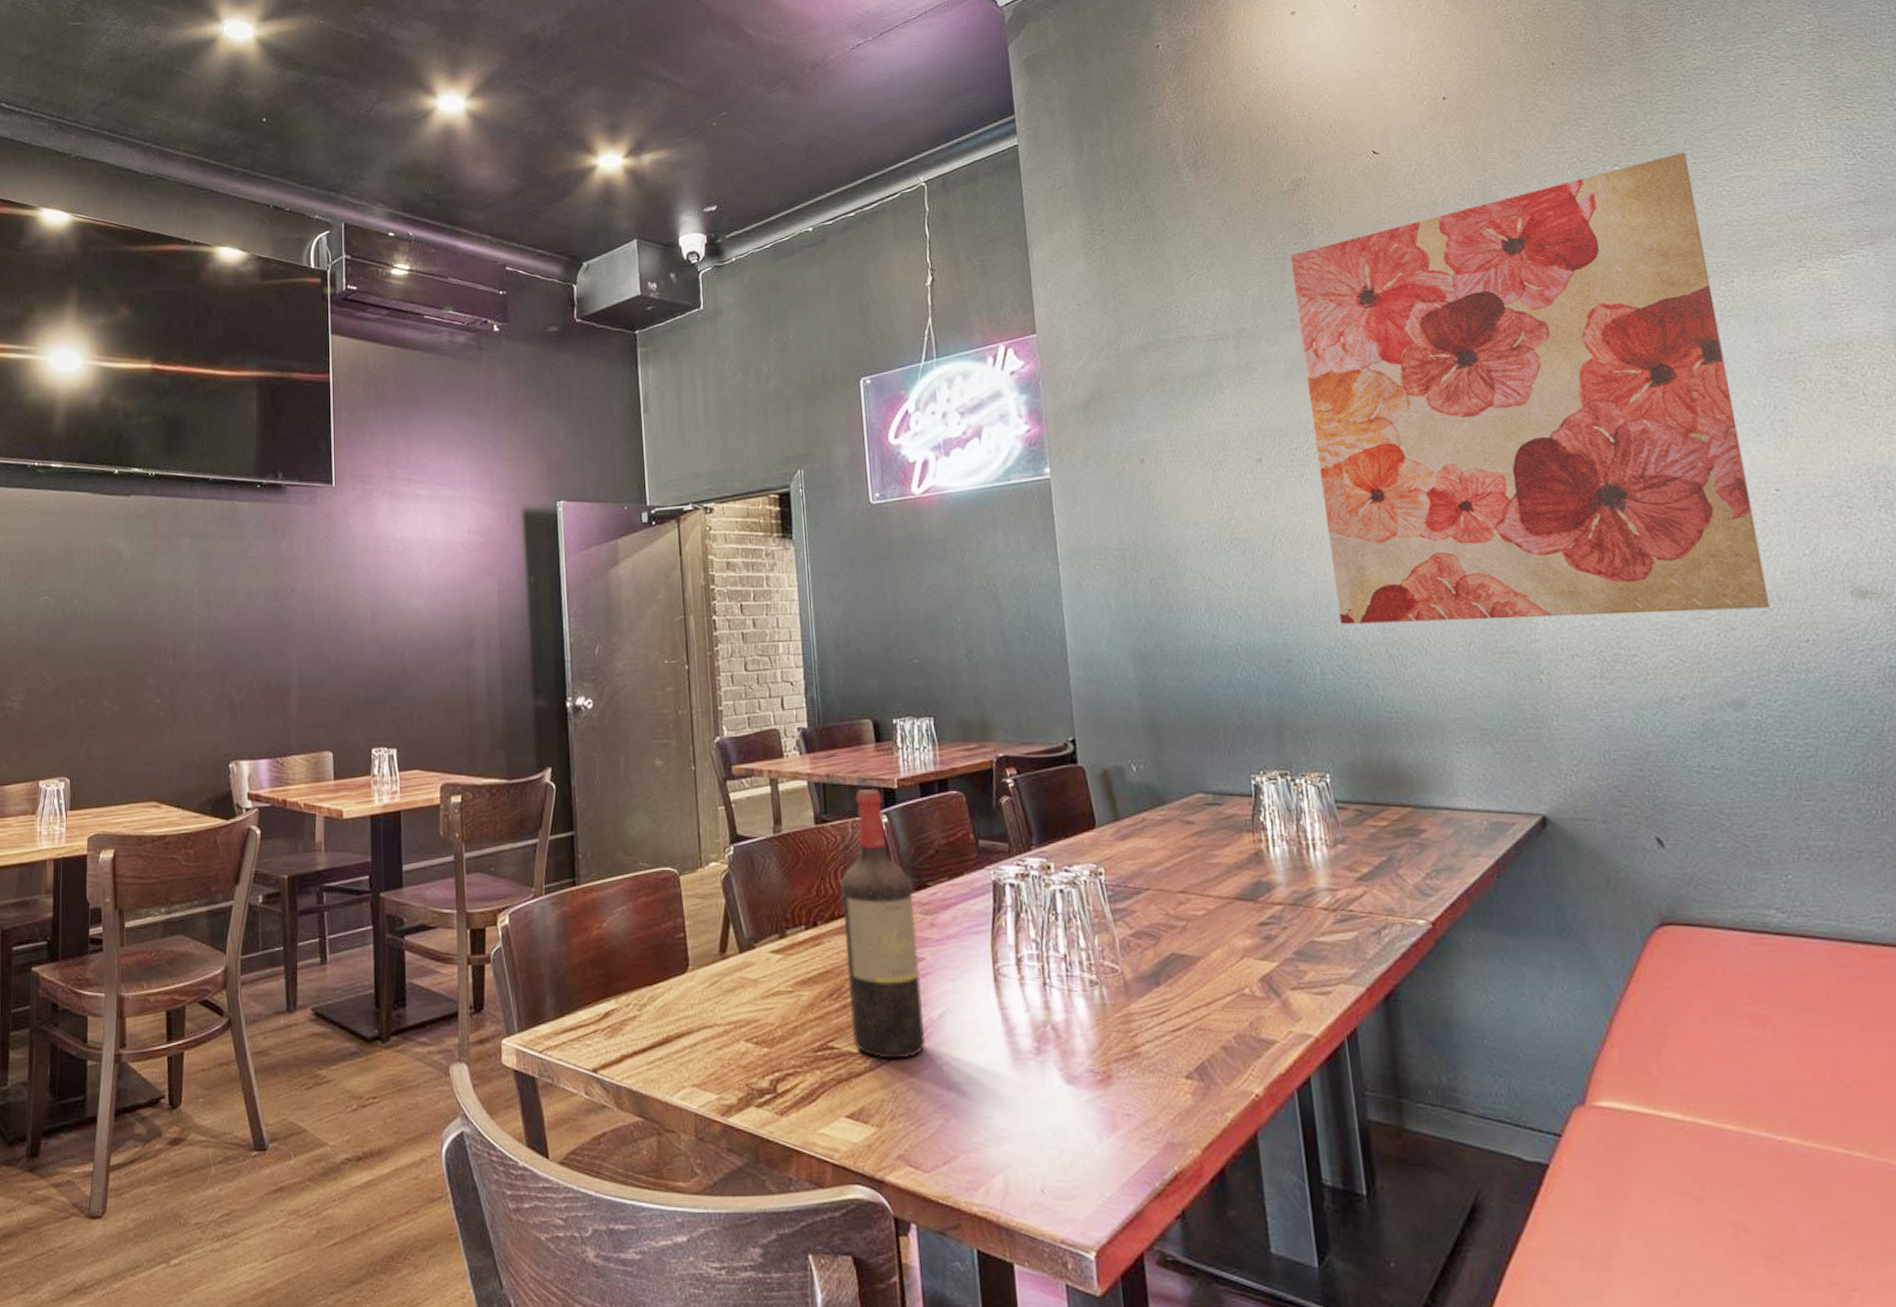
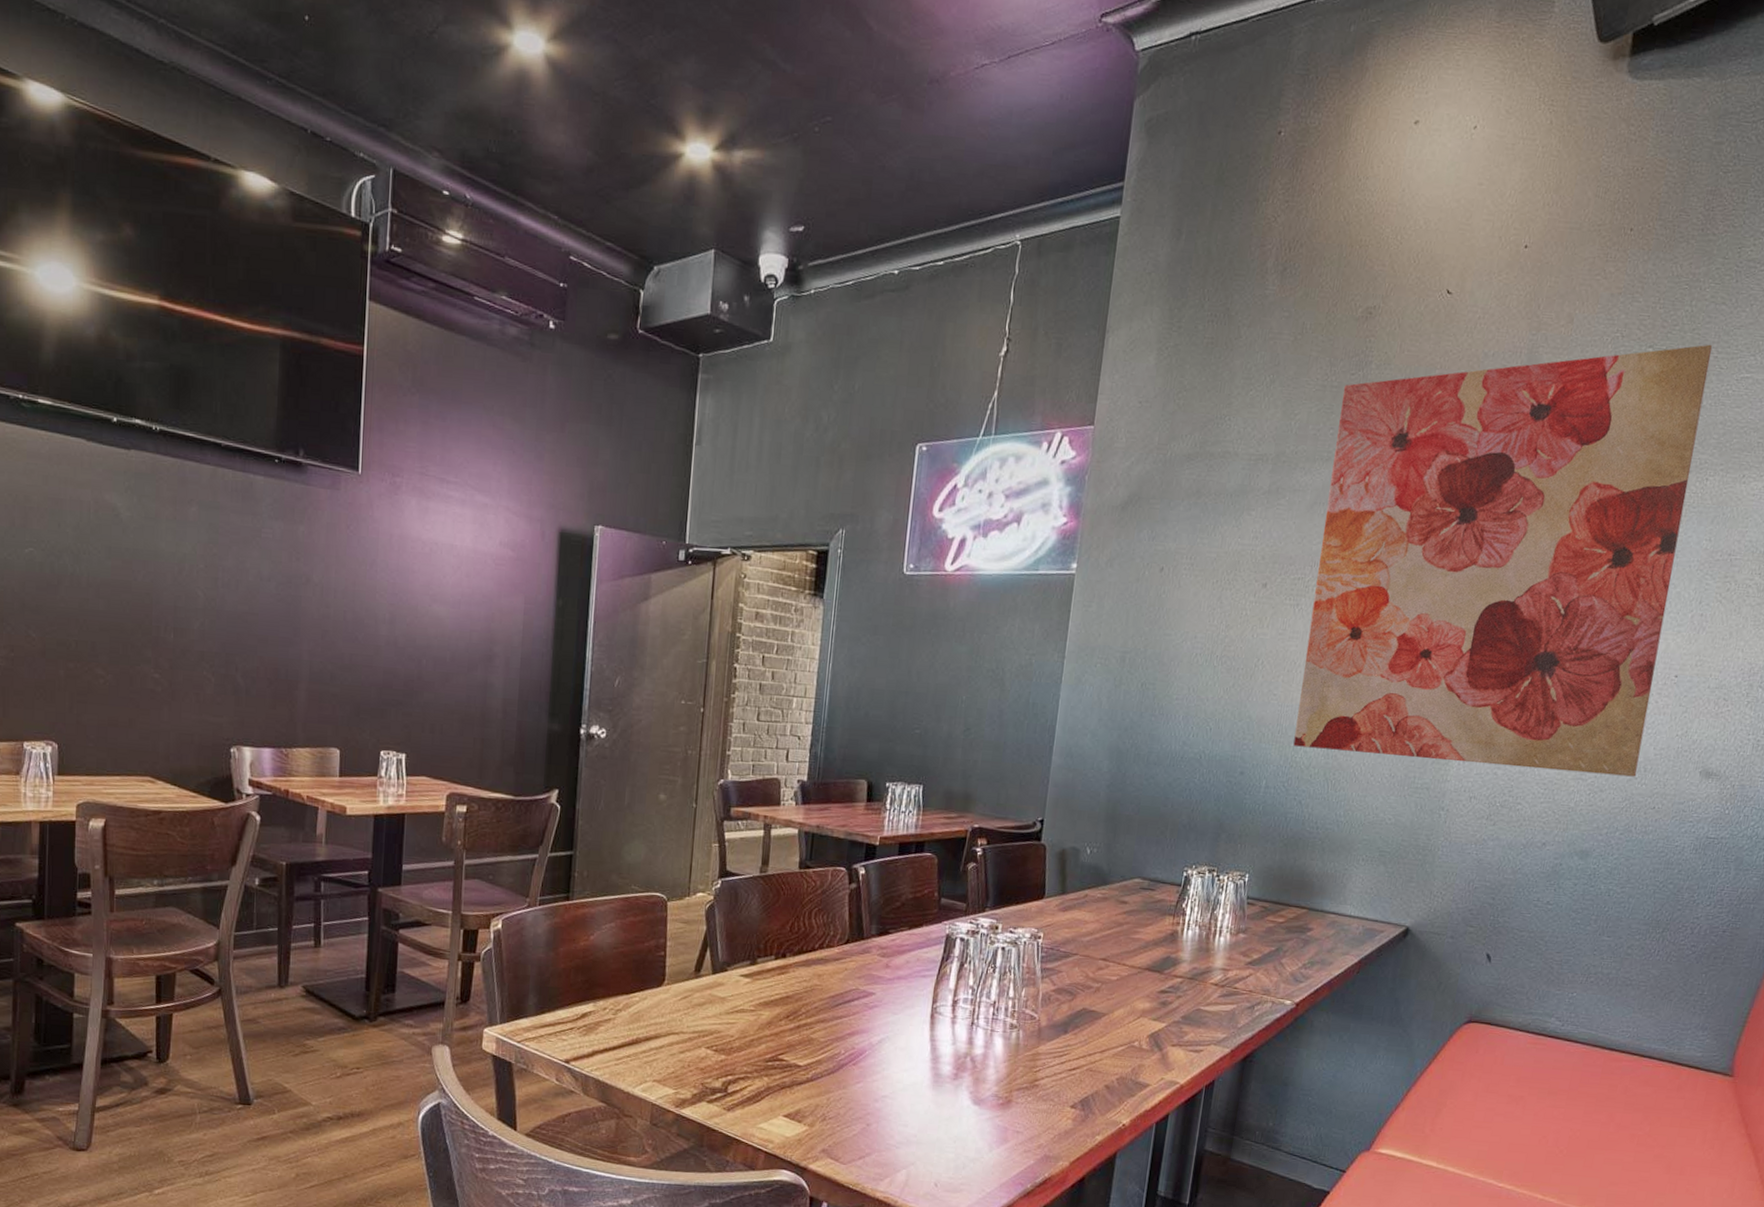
wine bottle: present [841,788,925,1059] -> none [801,842,876,1074]

